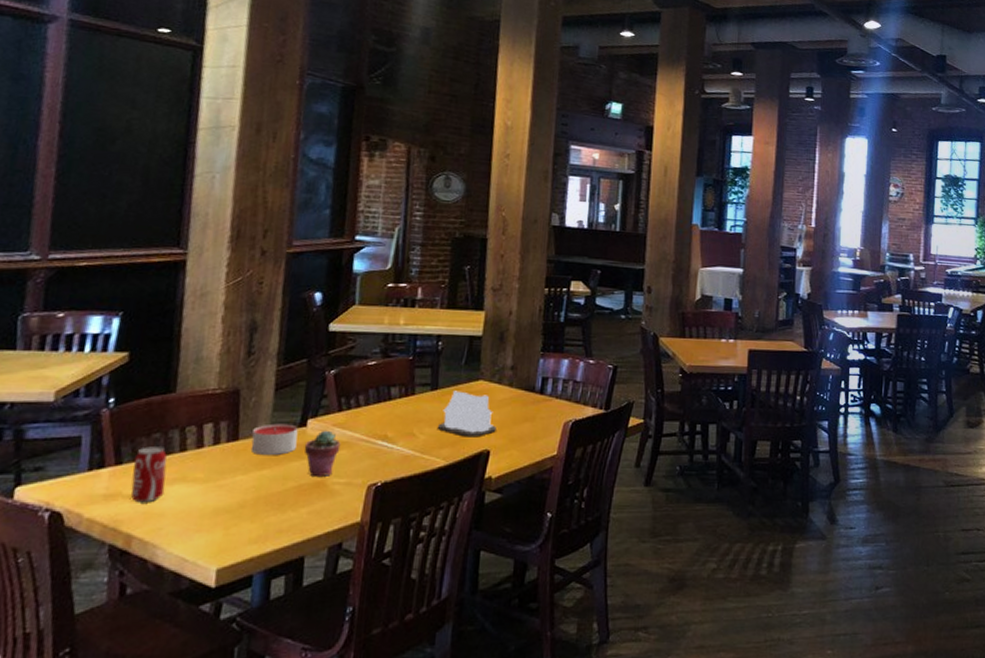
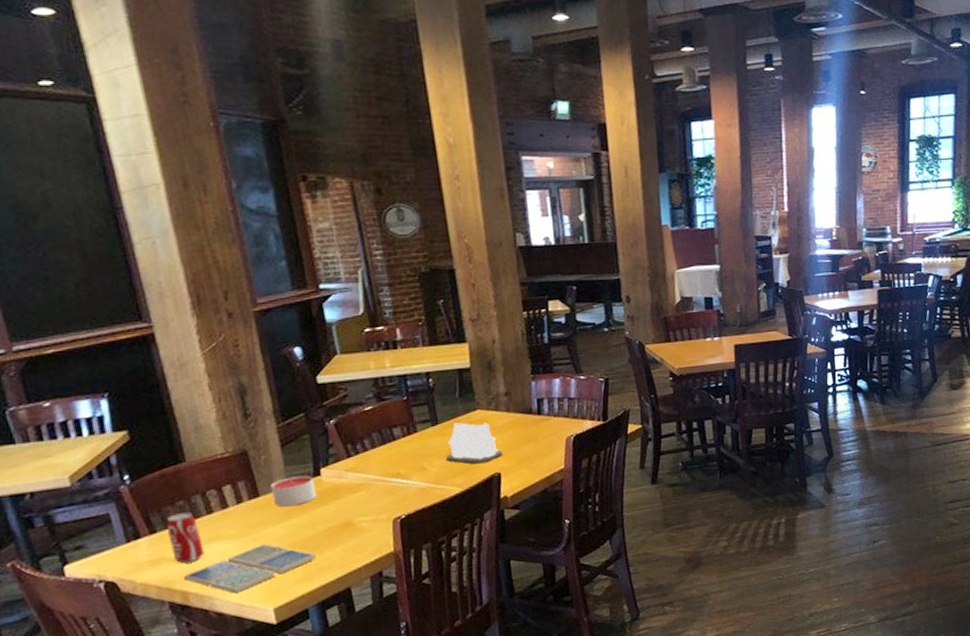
drink coaster: none [133,493,278,545] -> present [183,544,316,593]
potted succulent: present [304,430,341,478] -> none [323,476,359,519]

